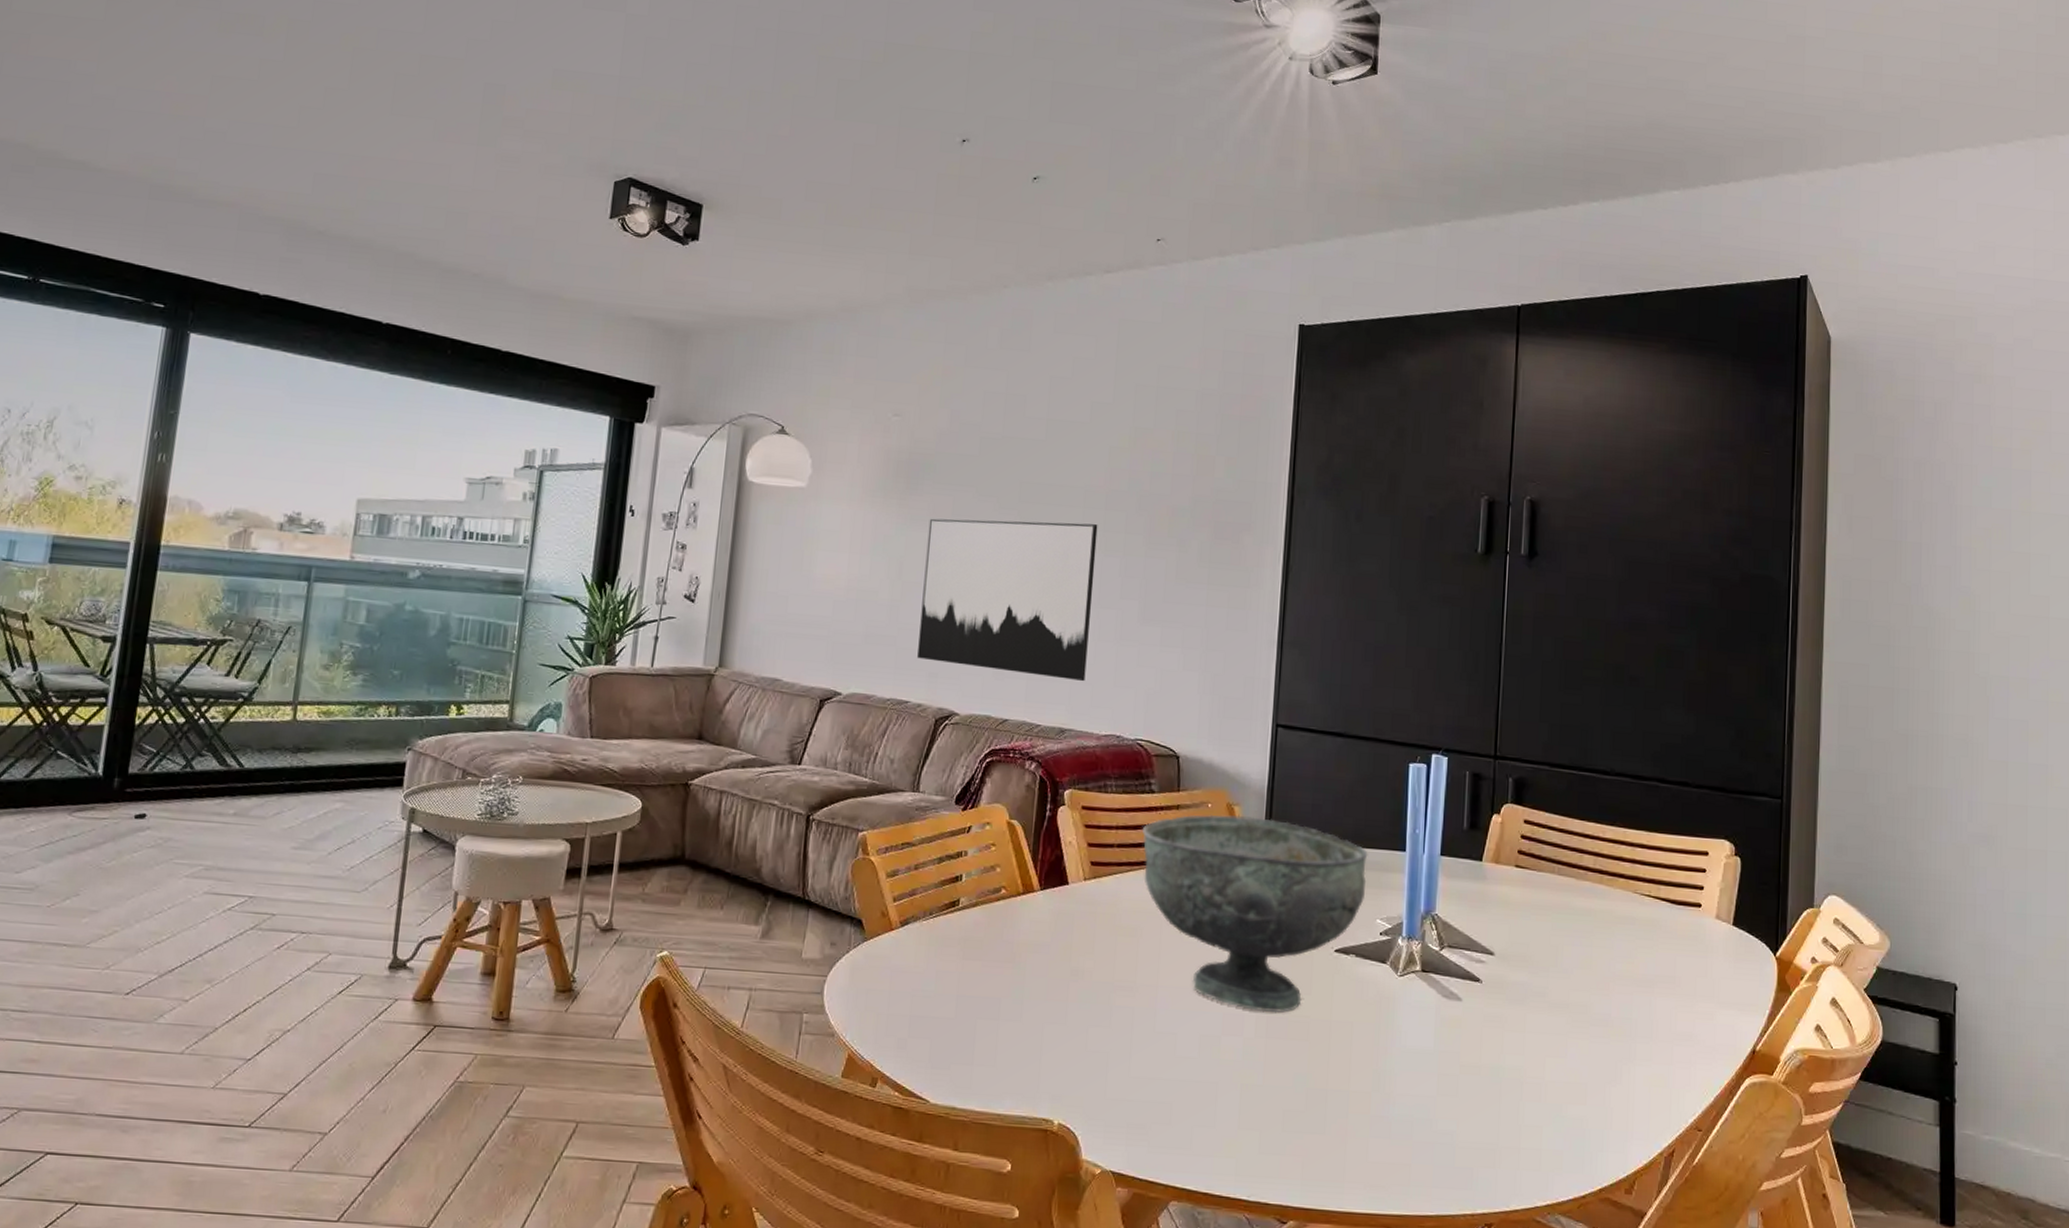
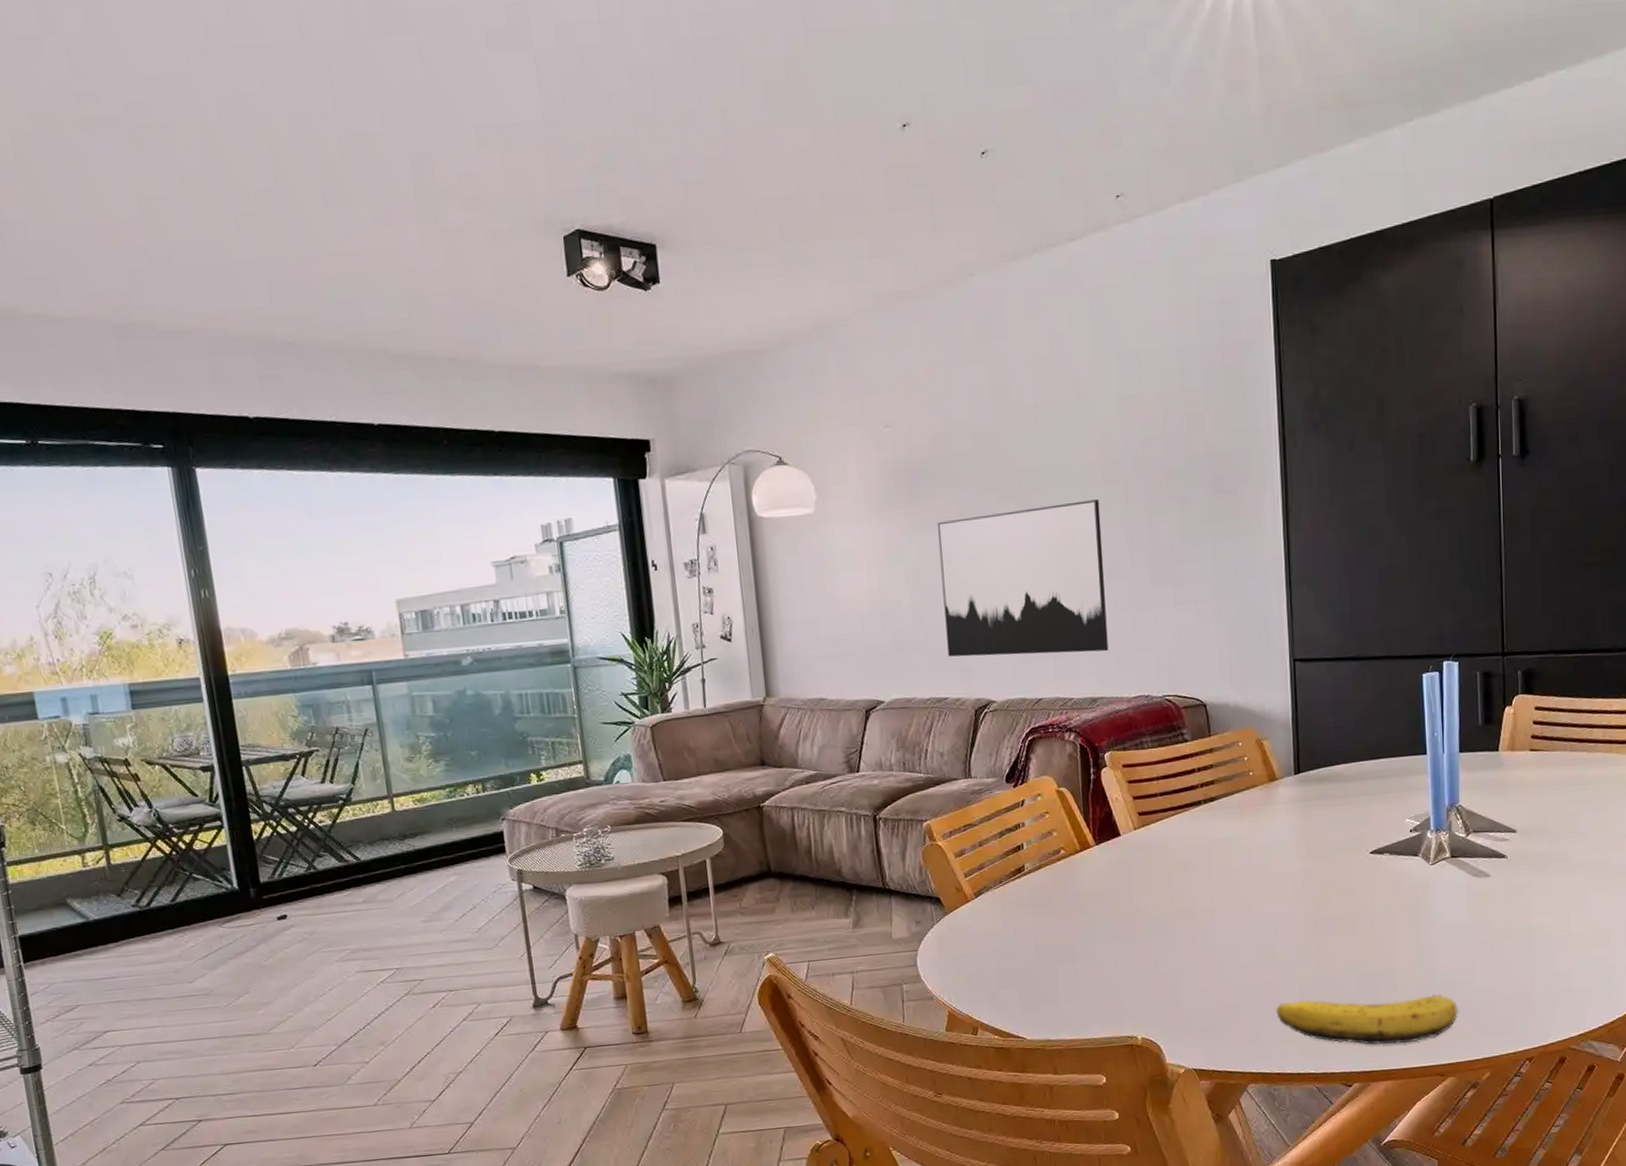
decorative bowl: present [1143,814,1368,1013] -> none [1181,746,1393,916]
banana: none [1212,1109,1413,1181] -> present [1276,993,1458,1045]

